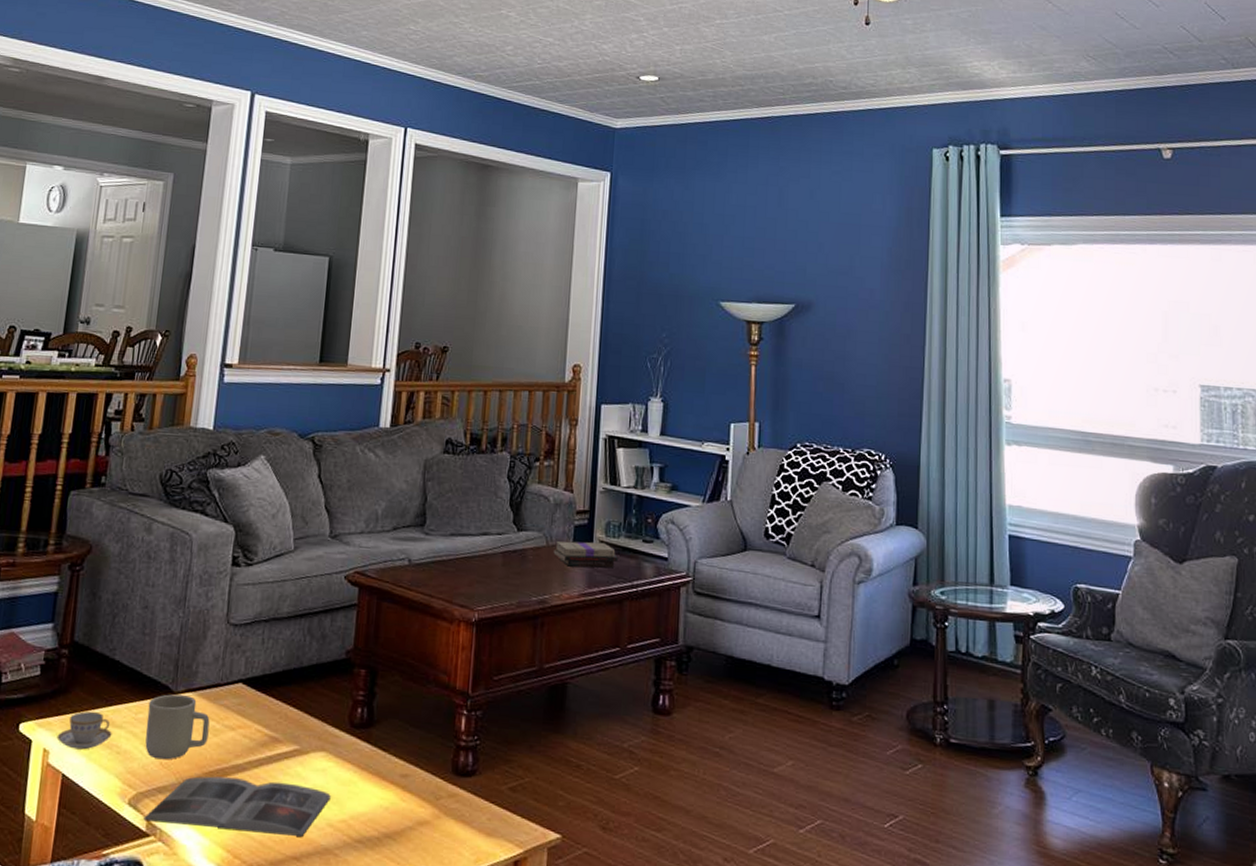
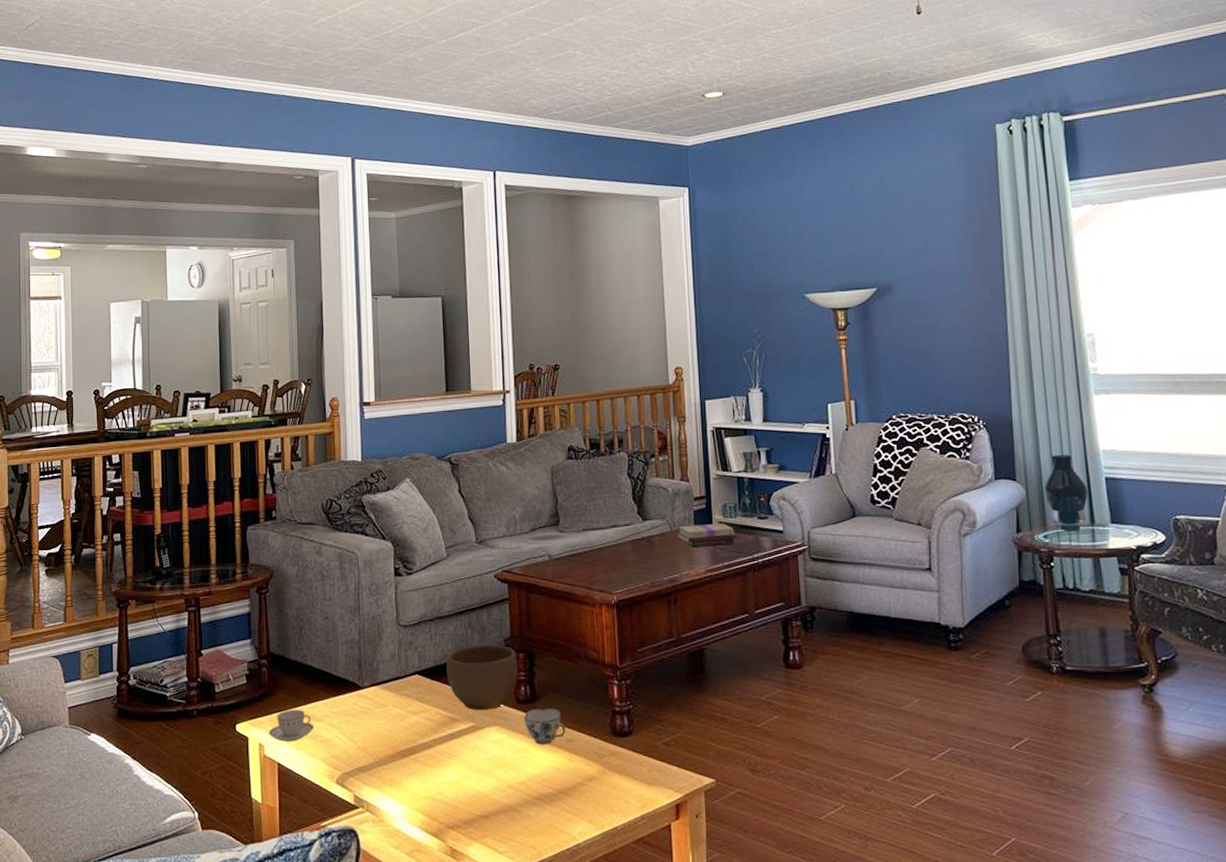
magazine: present [143,776,331,837] -> none [351,754,508,798]
mug: present [145,694,210,760] -> none [341,689,396,744]
bowl: none [275,654,358,732] -> present [446,644,519,710]
teacup: none [355,734,402,779] -> present [523,707,566,745]
vase: none [945,505,990,590] -> present [1044,455,1088,531]

